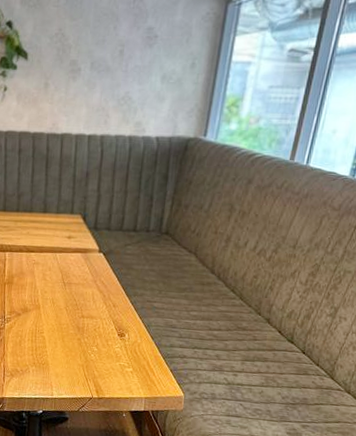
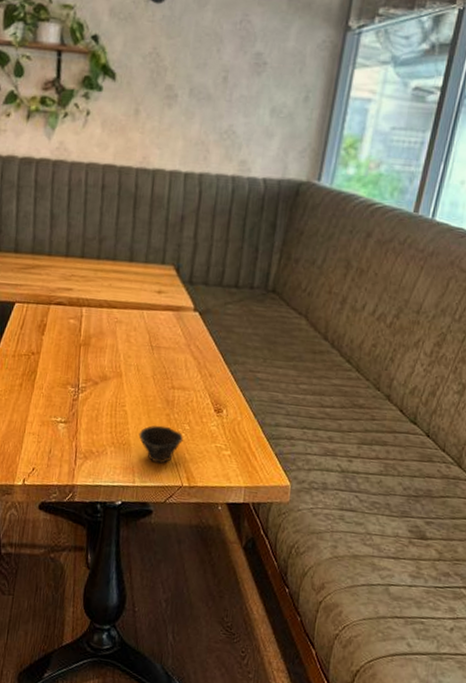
cup: none [55,348,92,380] -> present [138,425,183,464]

